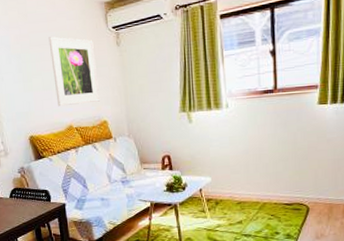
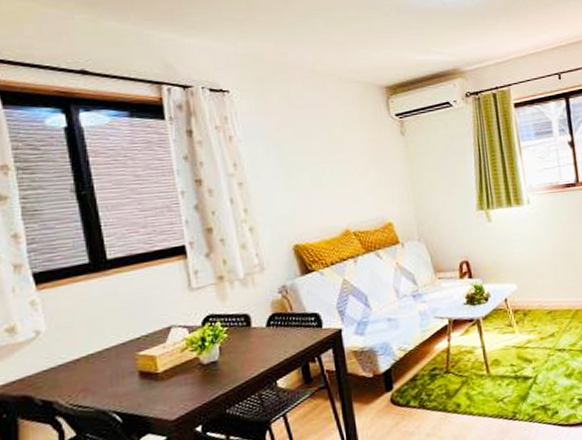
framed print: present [48,36,101,107] -> none [318,124,384,208]

